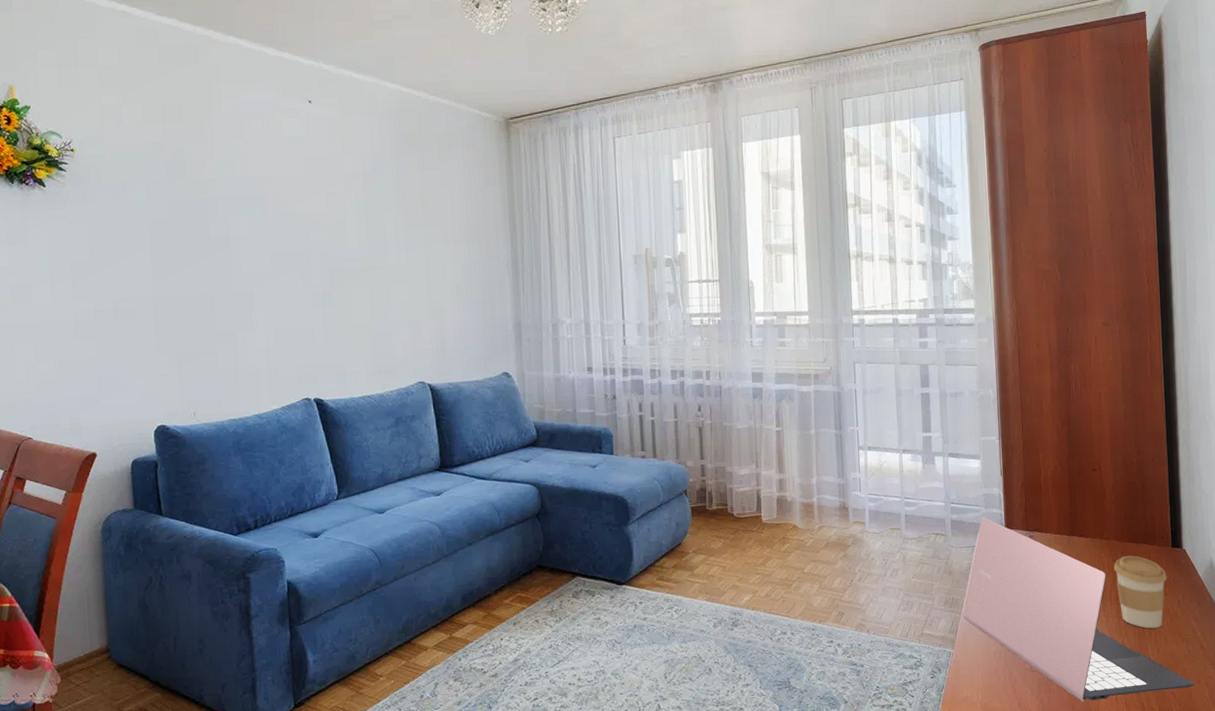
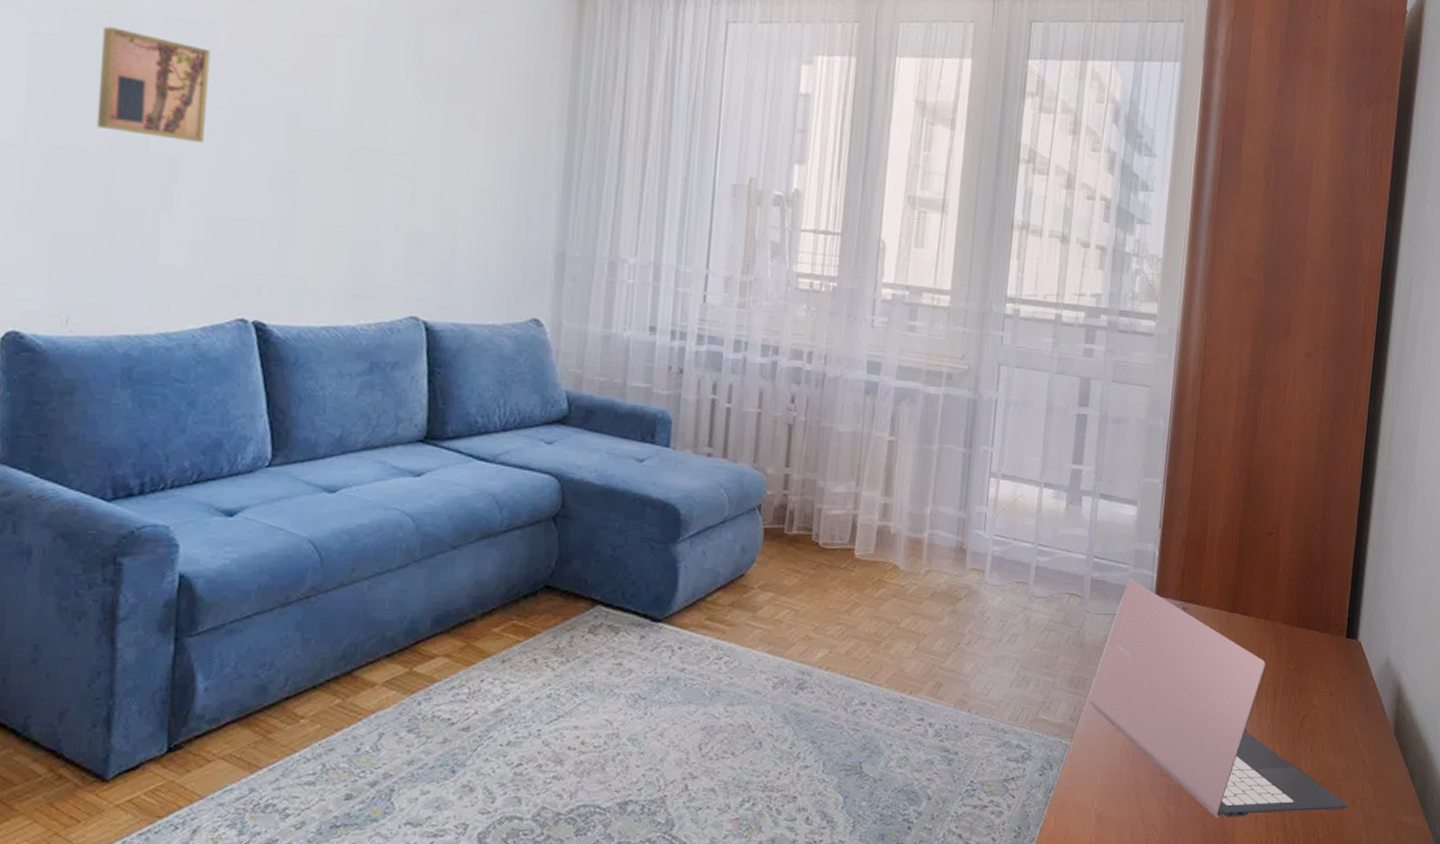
wall art: none [194,209,268,280] -> present [96,26,211,143]
coffee cup: present [1114,555,1167,629] -> none [1276,643,1336,735]

